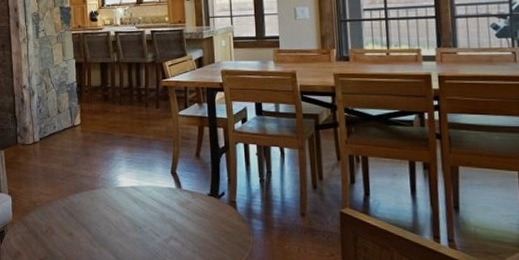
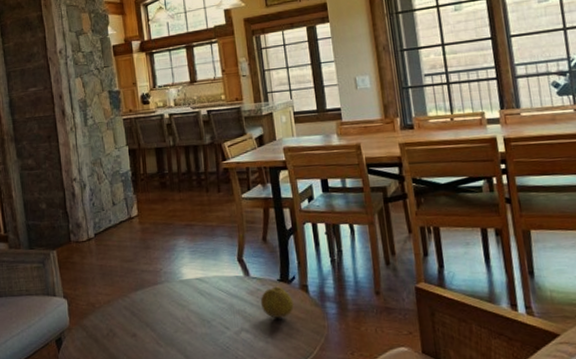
fruit: none [190,200,222,230] -> present [260,286,294,318]

